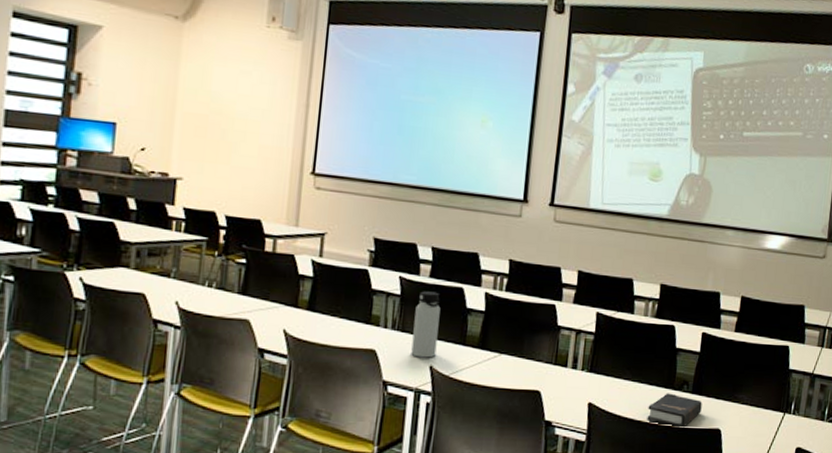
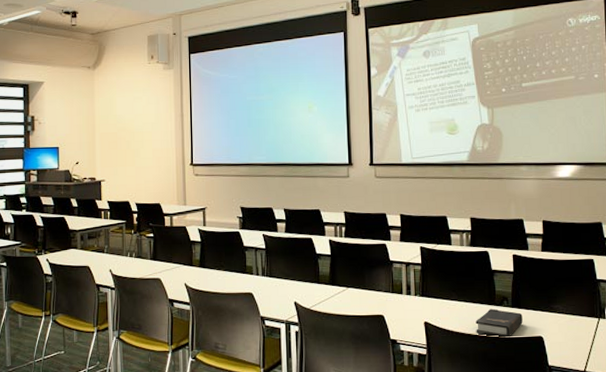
water bottle: present [411,291,441,358] -> none [278,243,298,296]

